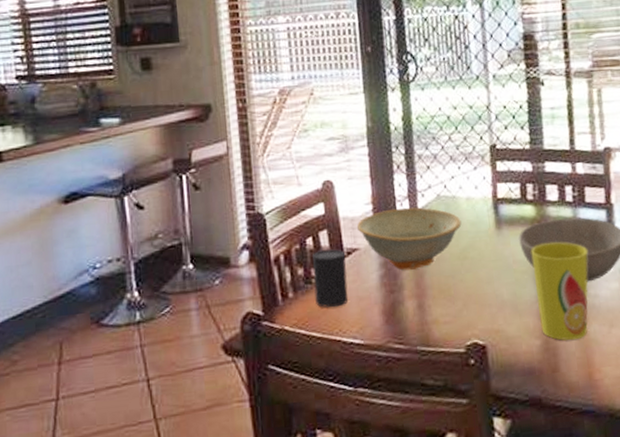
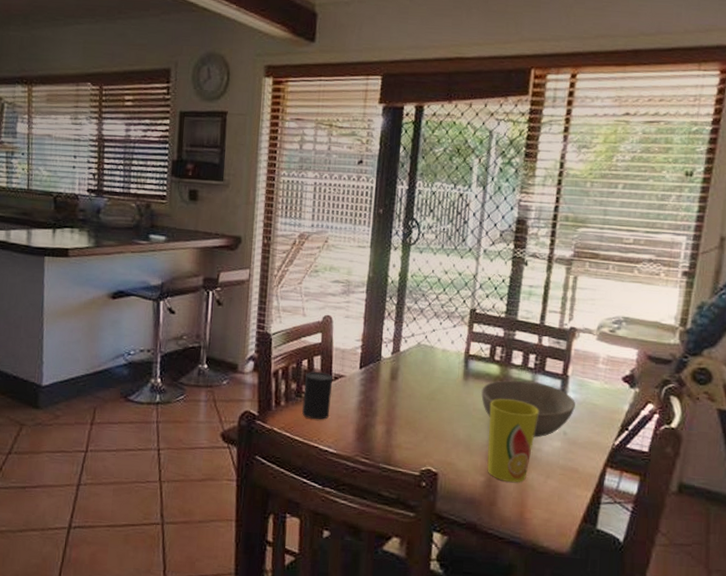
dish: present [356,207,462,271] -> none [346,348,435,401]

